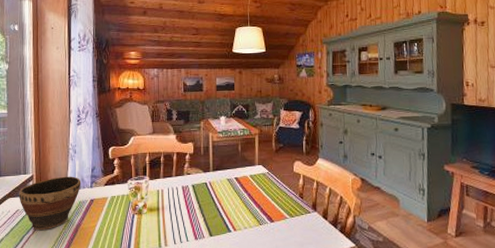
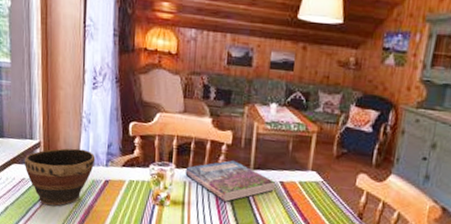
book: none [158,165,231,202] -> present [185,159,275,202]

